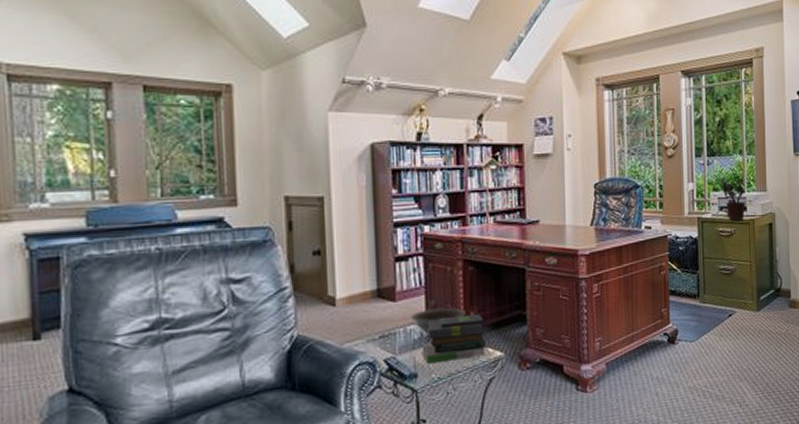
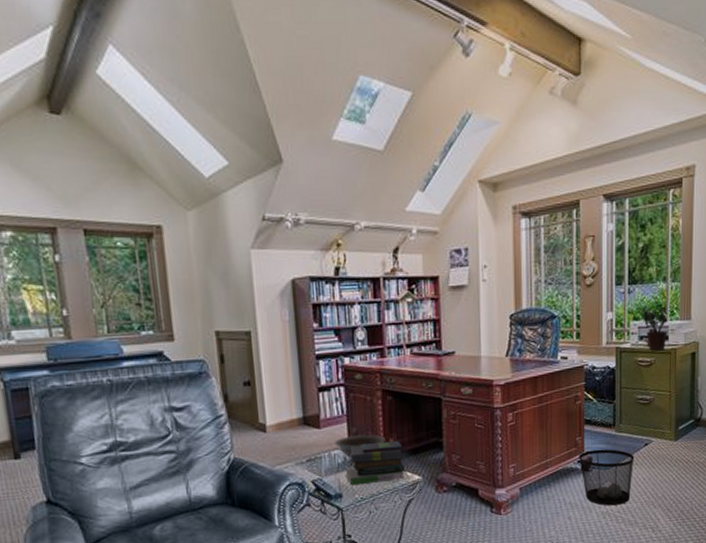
waste bin: none [665,320,720,380] -> present [579,448,635,506]

